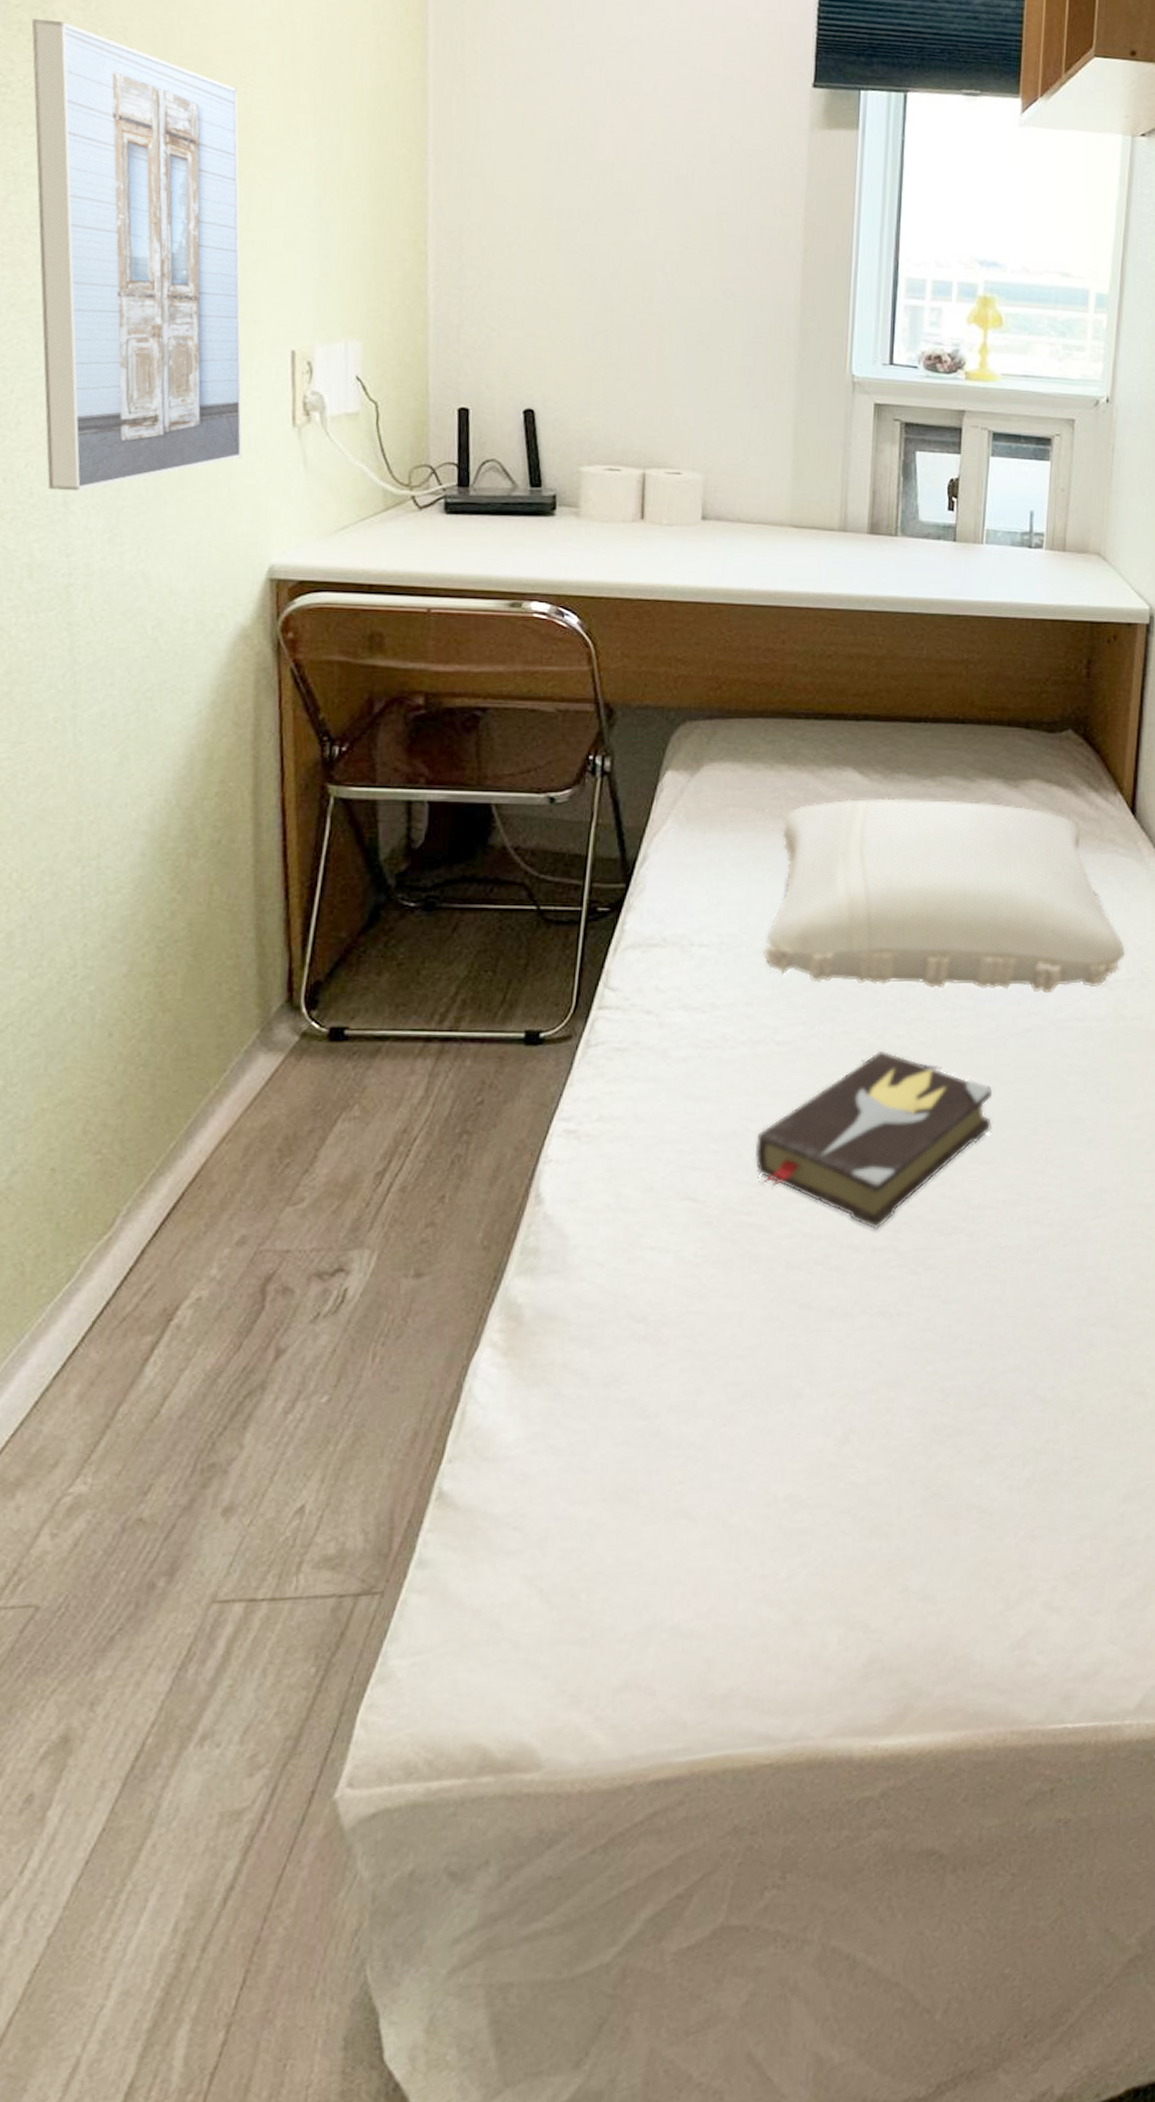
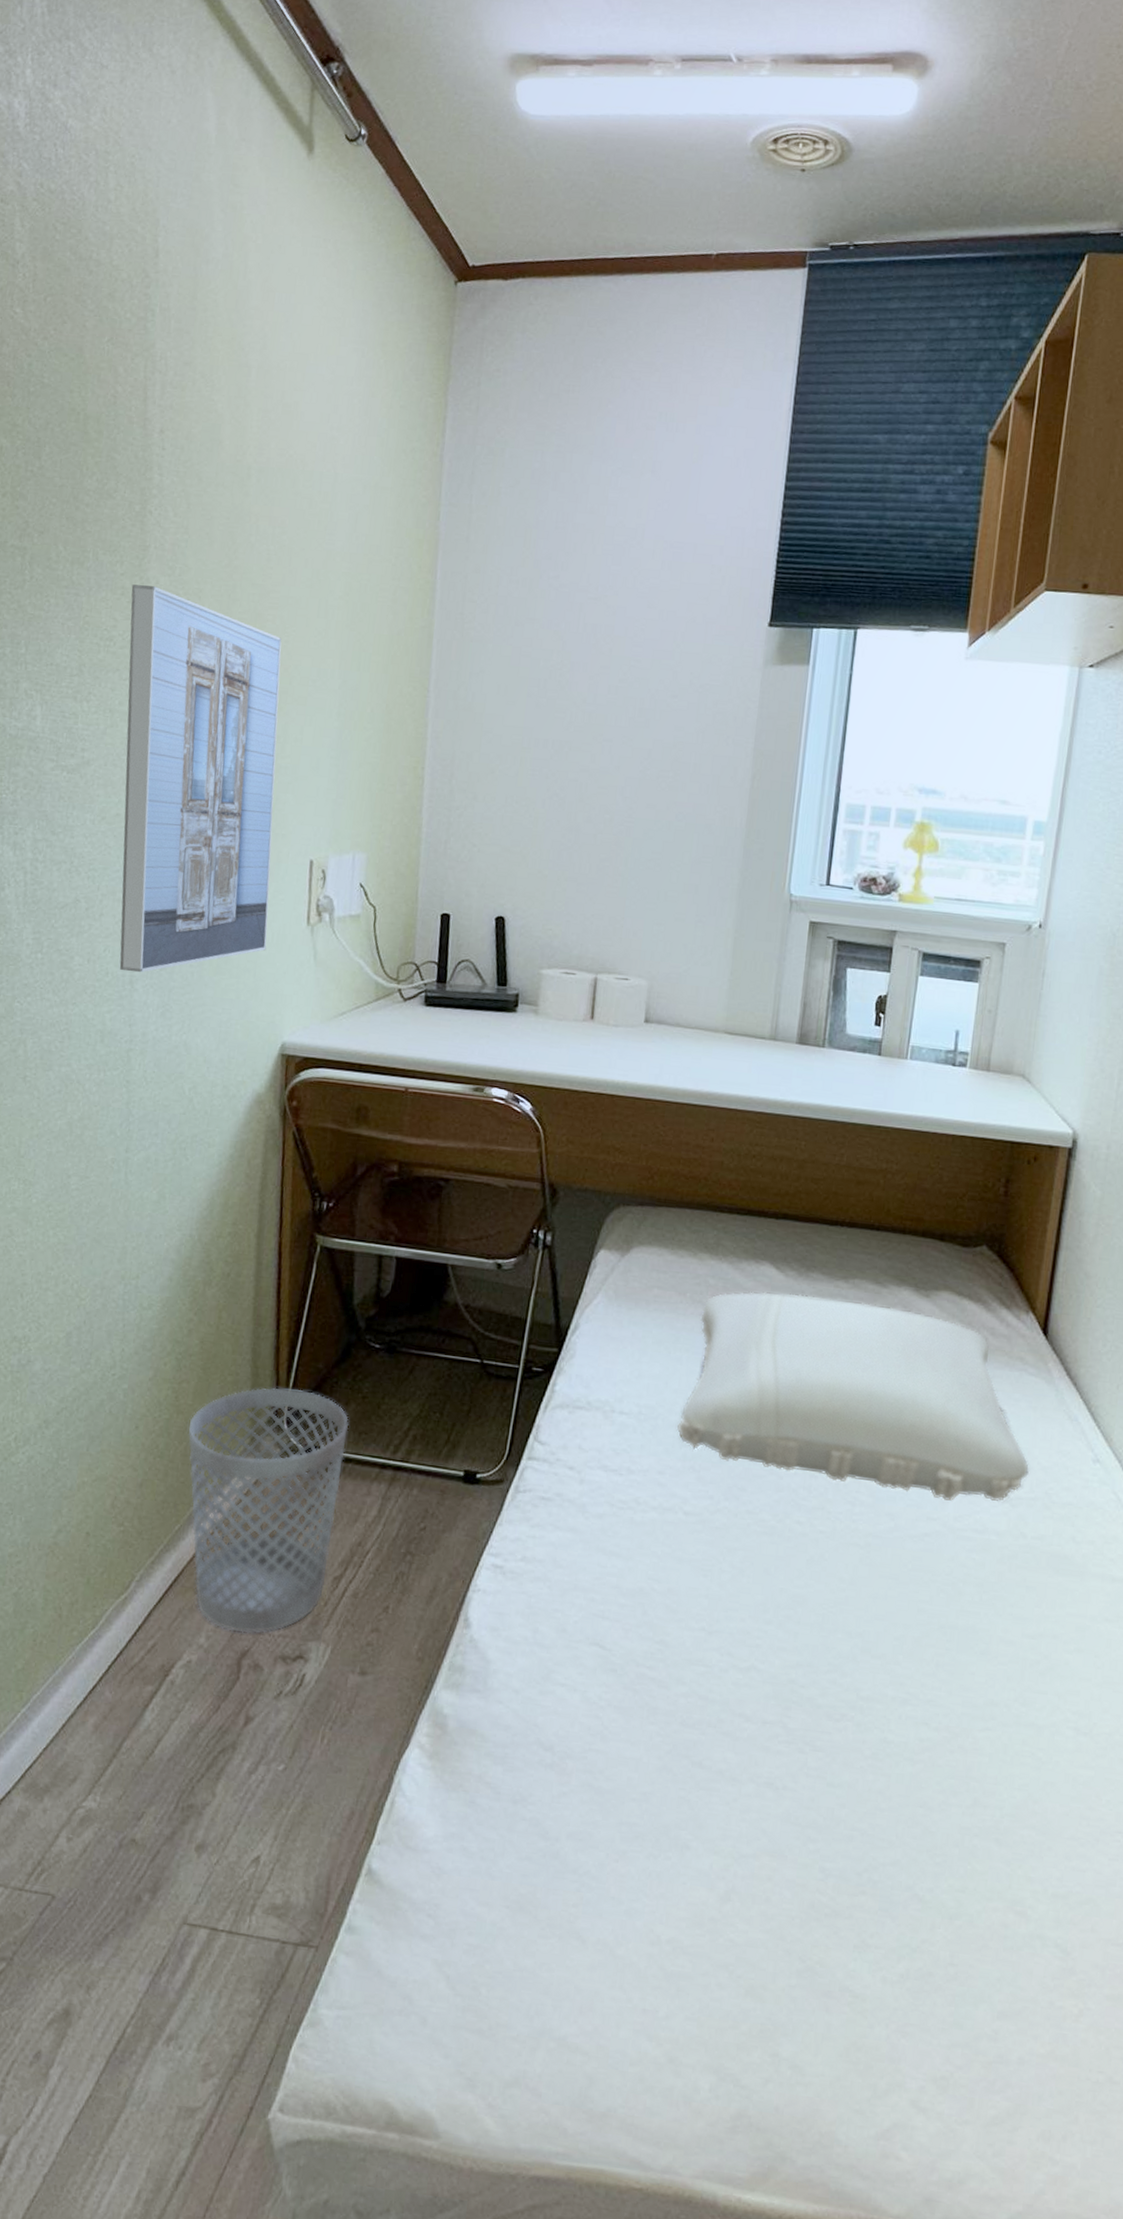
wastebasket: none [178,966,383,1254] -> present [187,1387,349,1633]
hardback book: present [755,1050,993,1230] -> none [659,1533,888,1704]

